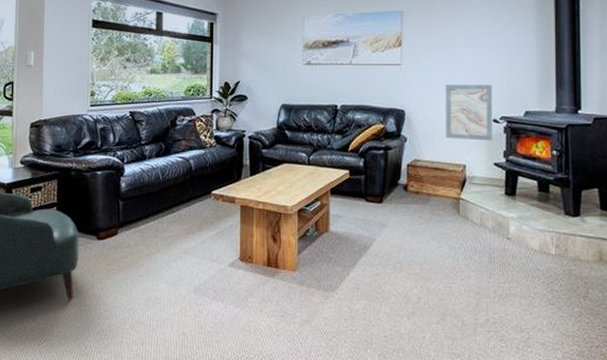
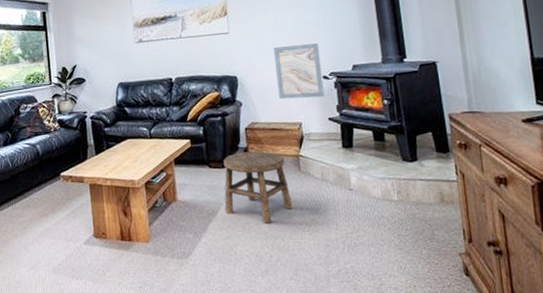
stool: none [377,189,447,264] -> present [223,151,293,223]

